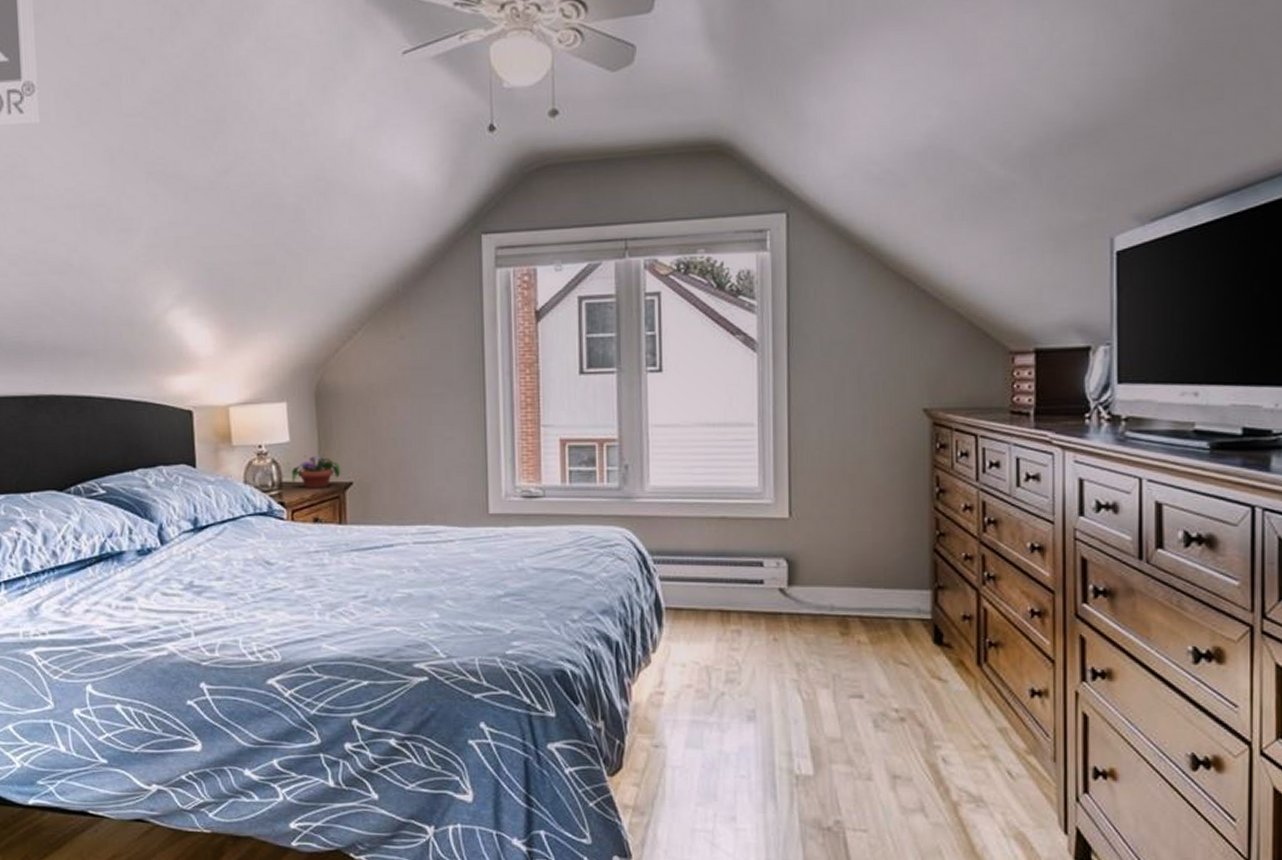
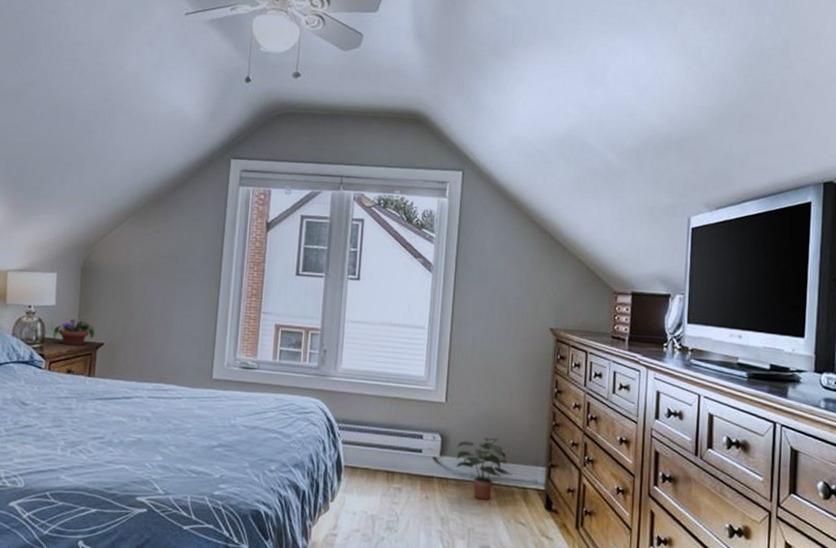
potted plant: none [809,558,886,637] -> present [455,438,512,500]

